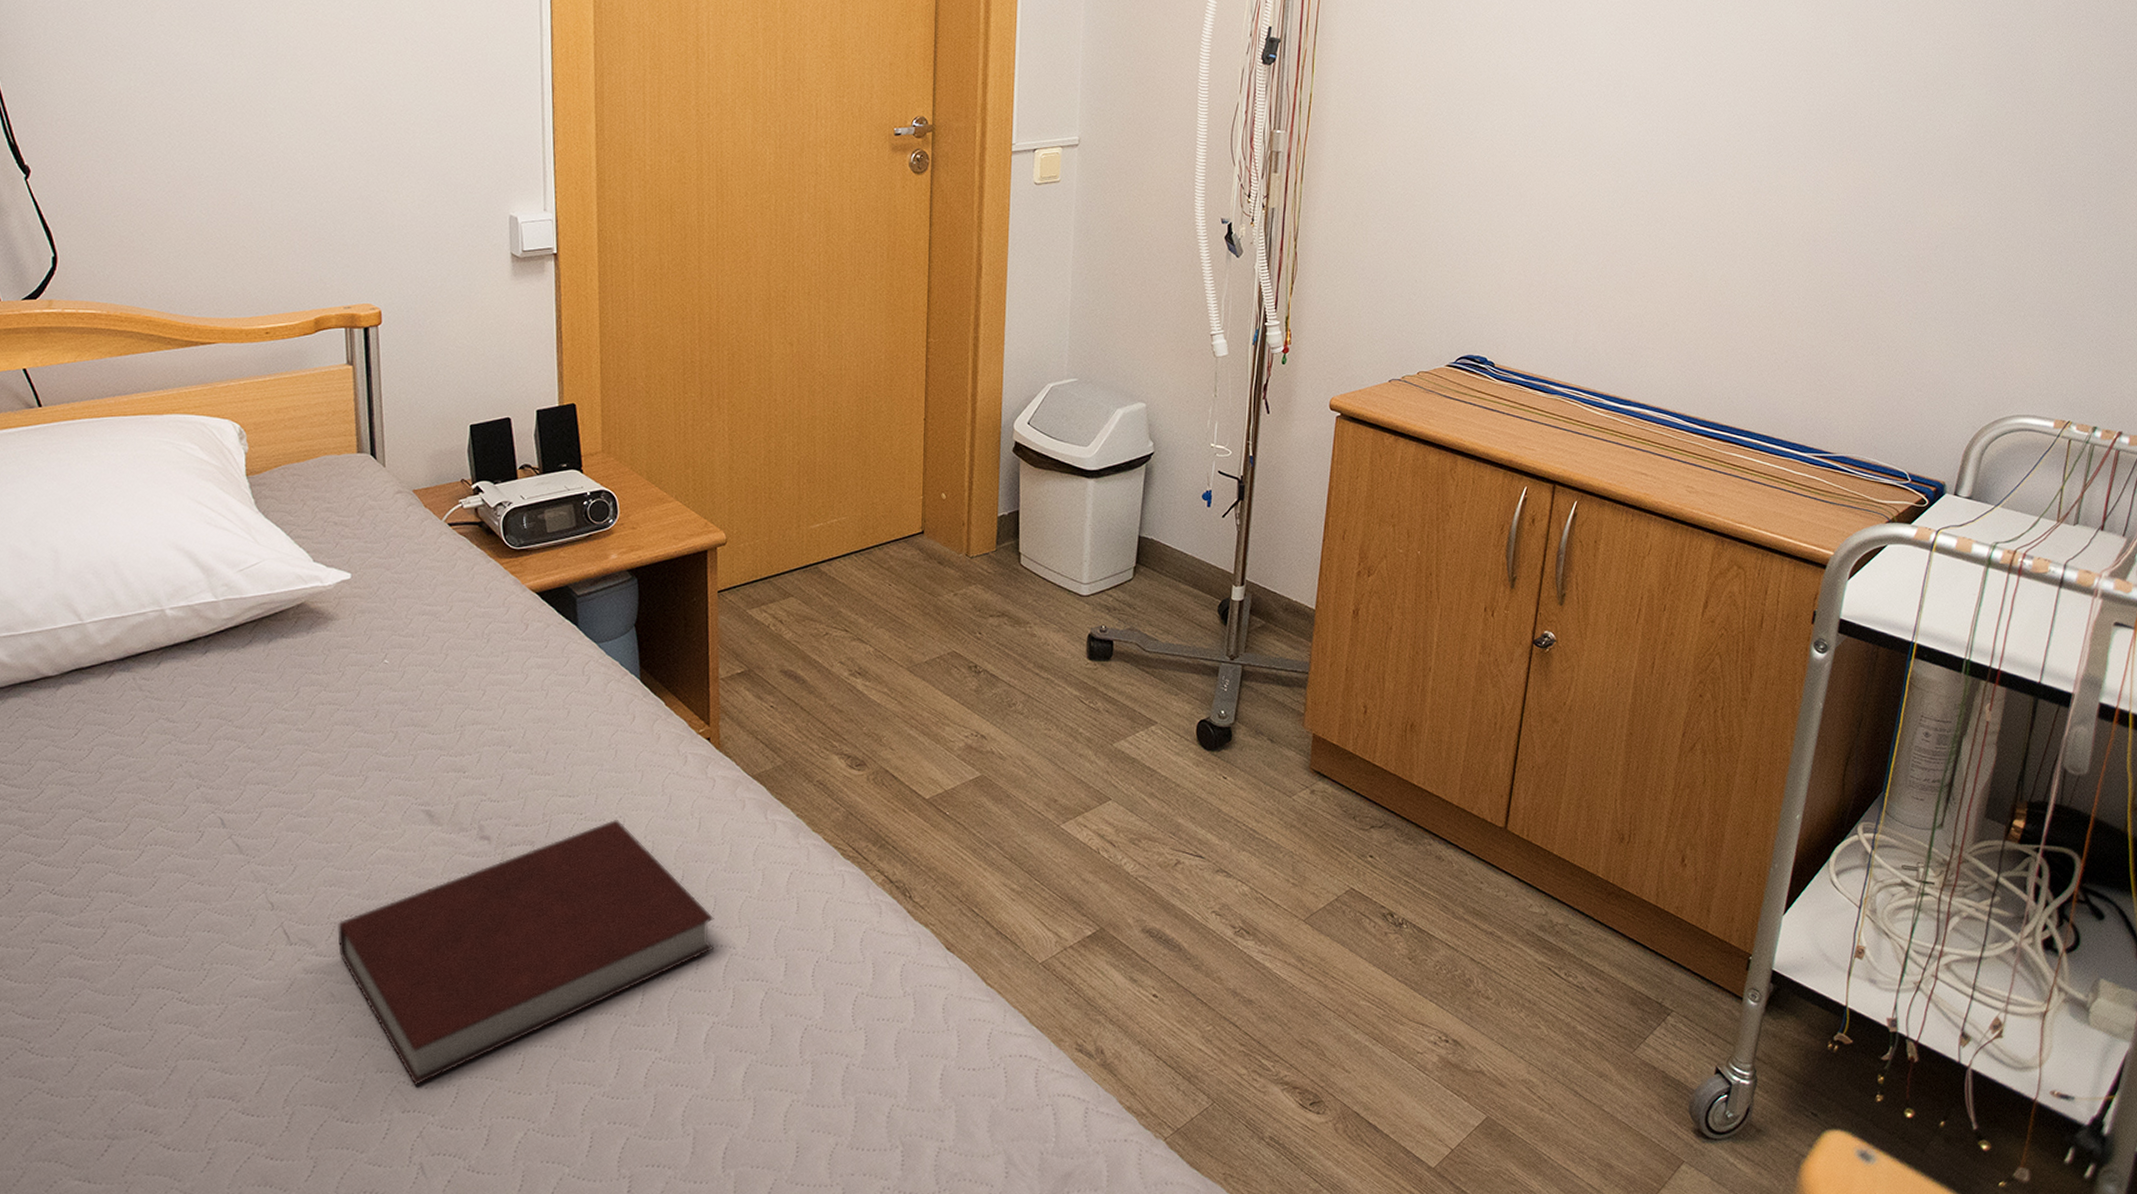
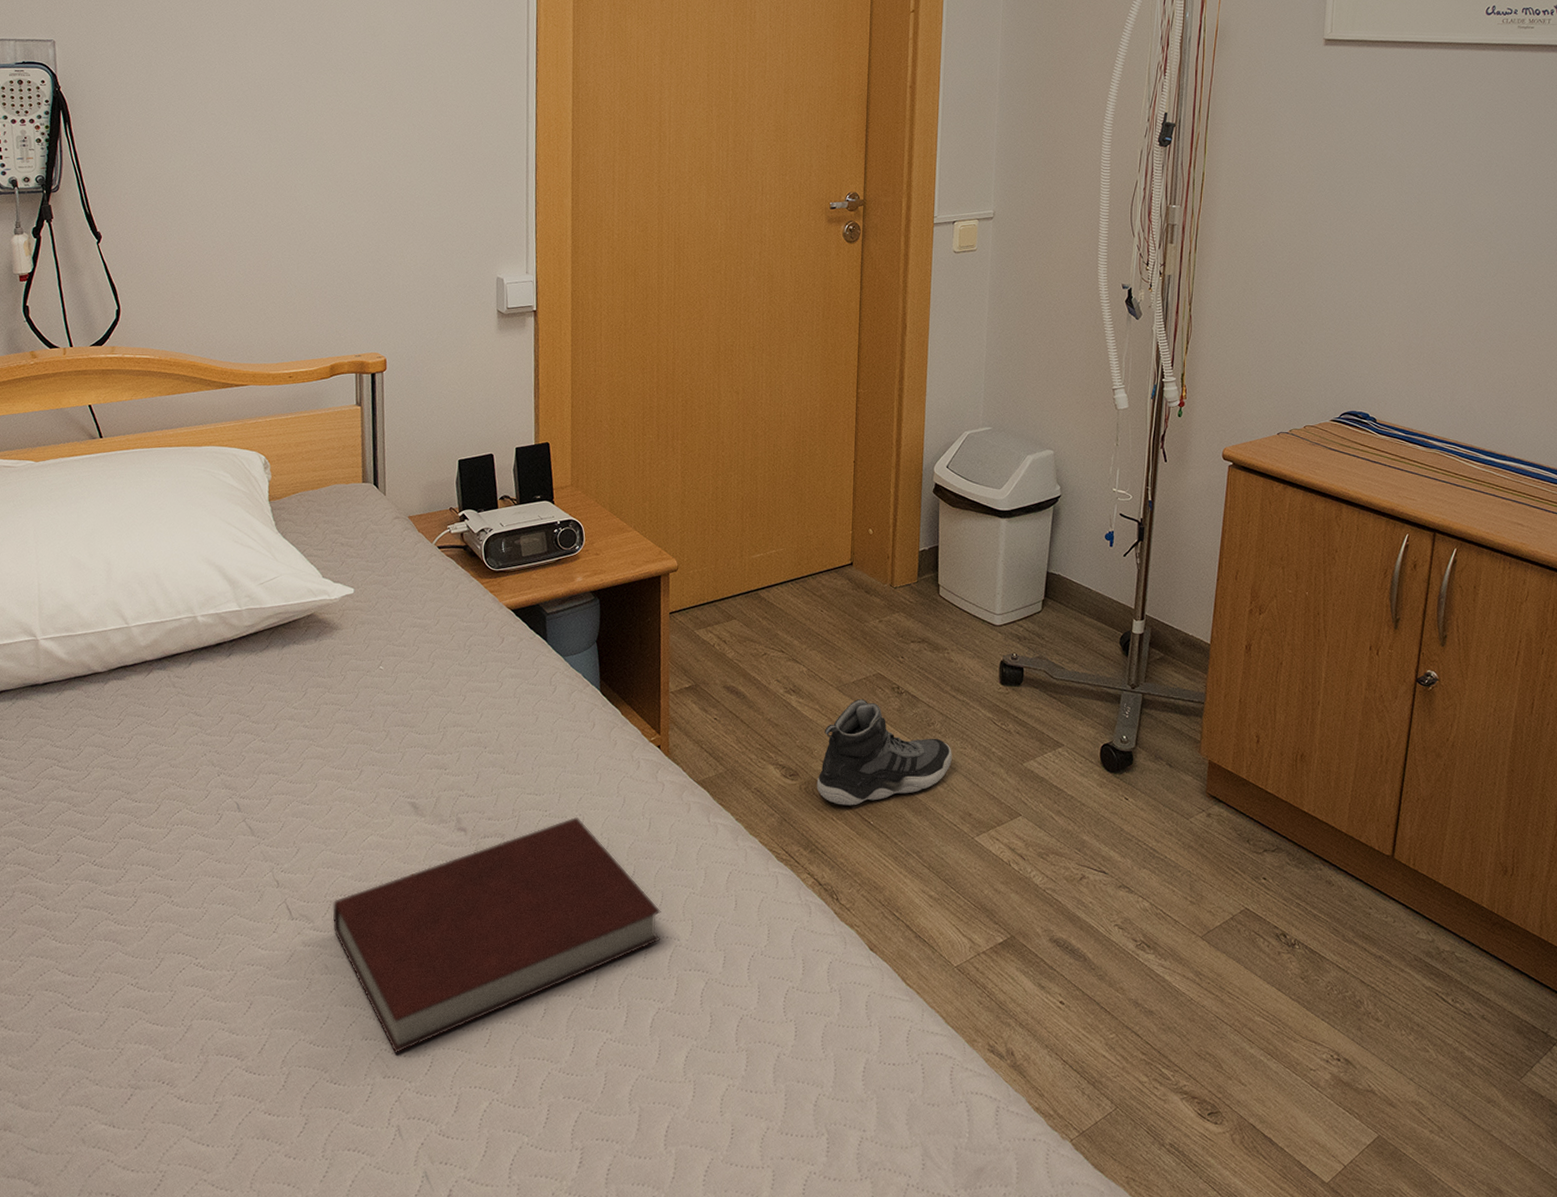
sneaker: none [886,680,1035,796] -> present [816,699,952,806]

